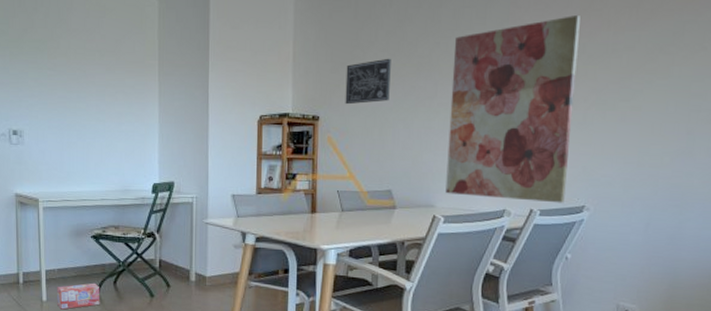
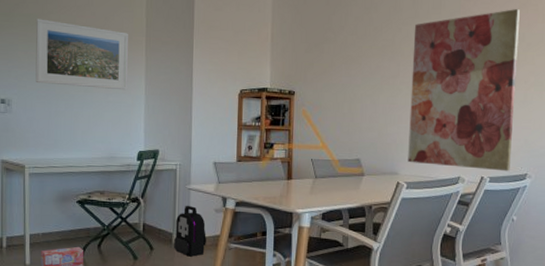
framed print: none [46,44,141,119] -> present [35,19,129,91]
backpack: none [192,240,225,295] -> present [174,205,206,257]
wall art: present [345,58,391,105] -> none [318,41,359,82]

